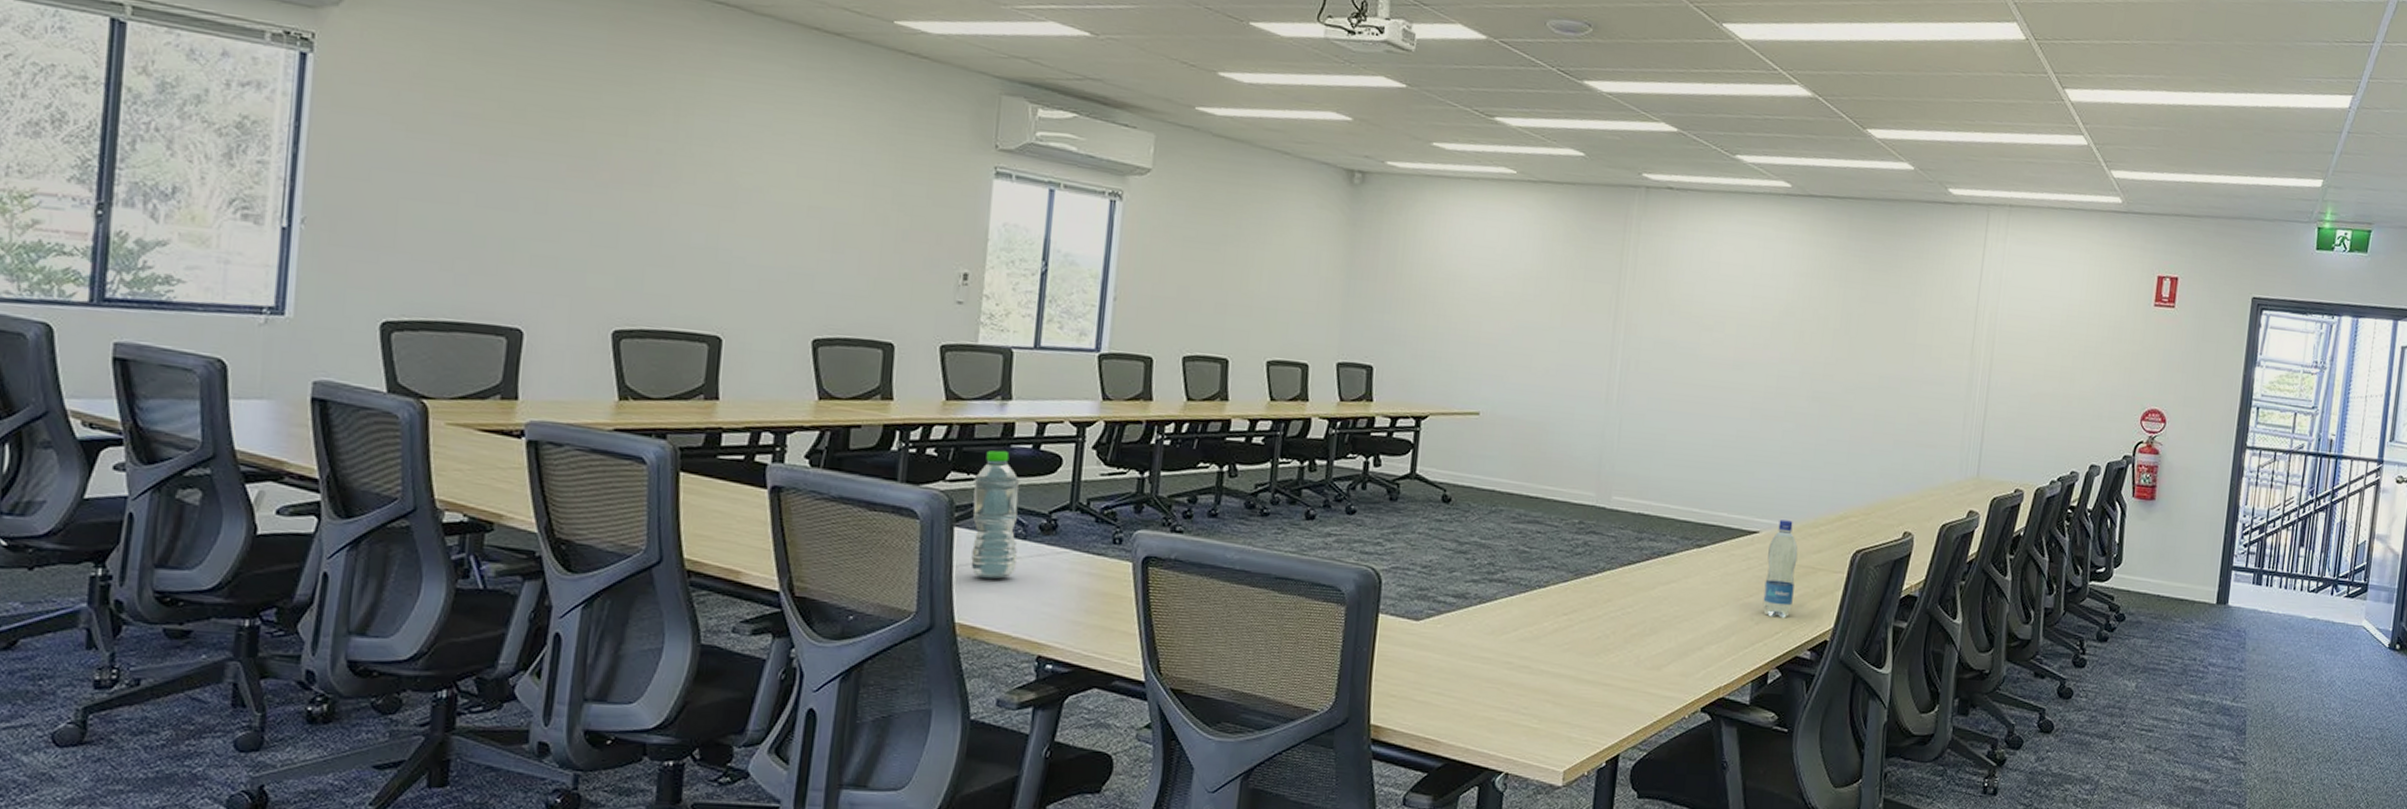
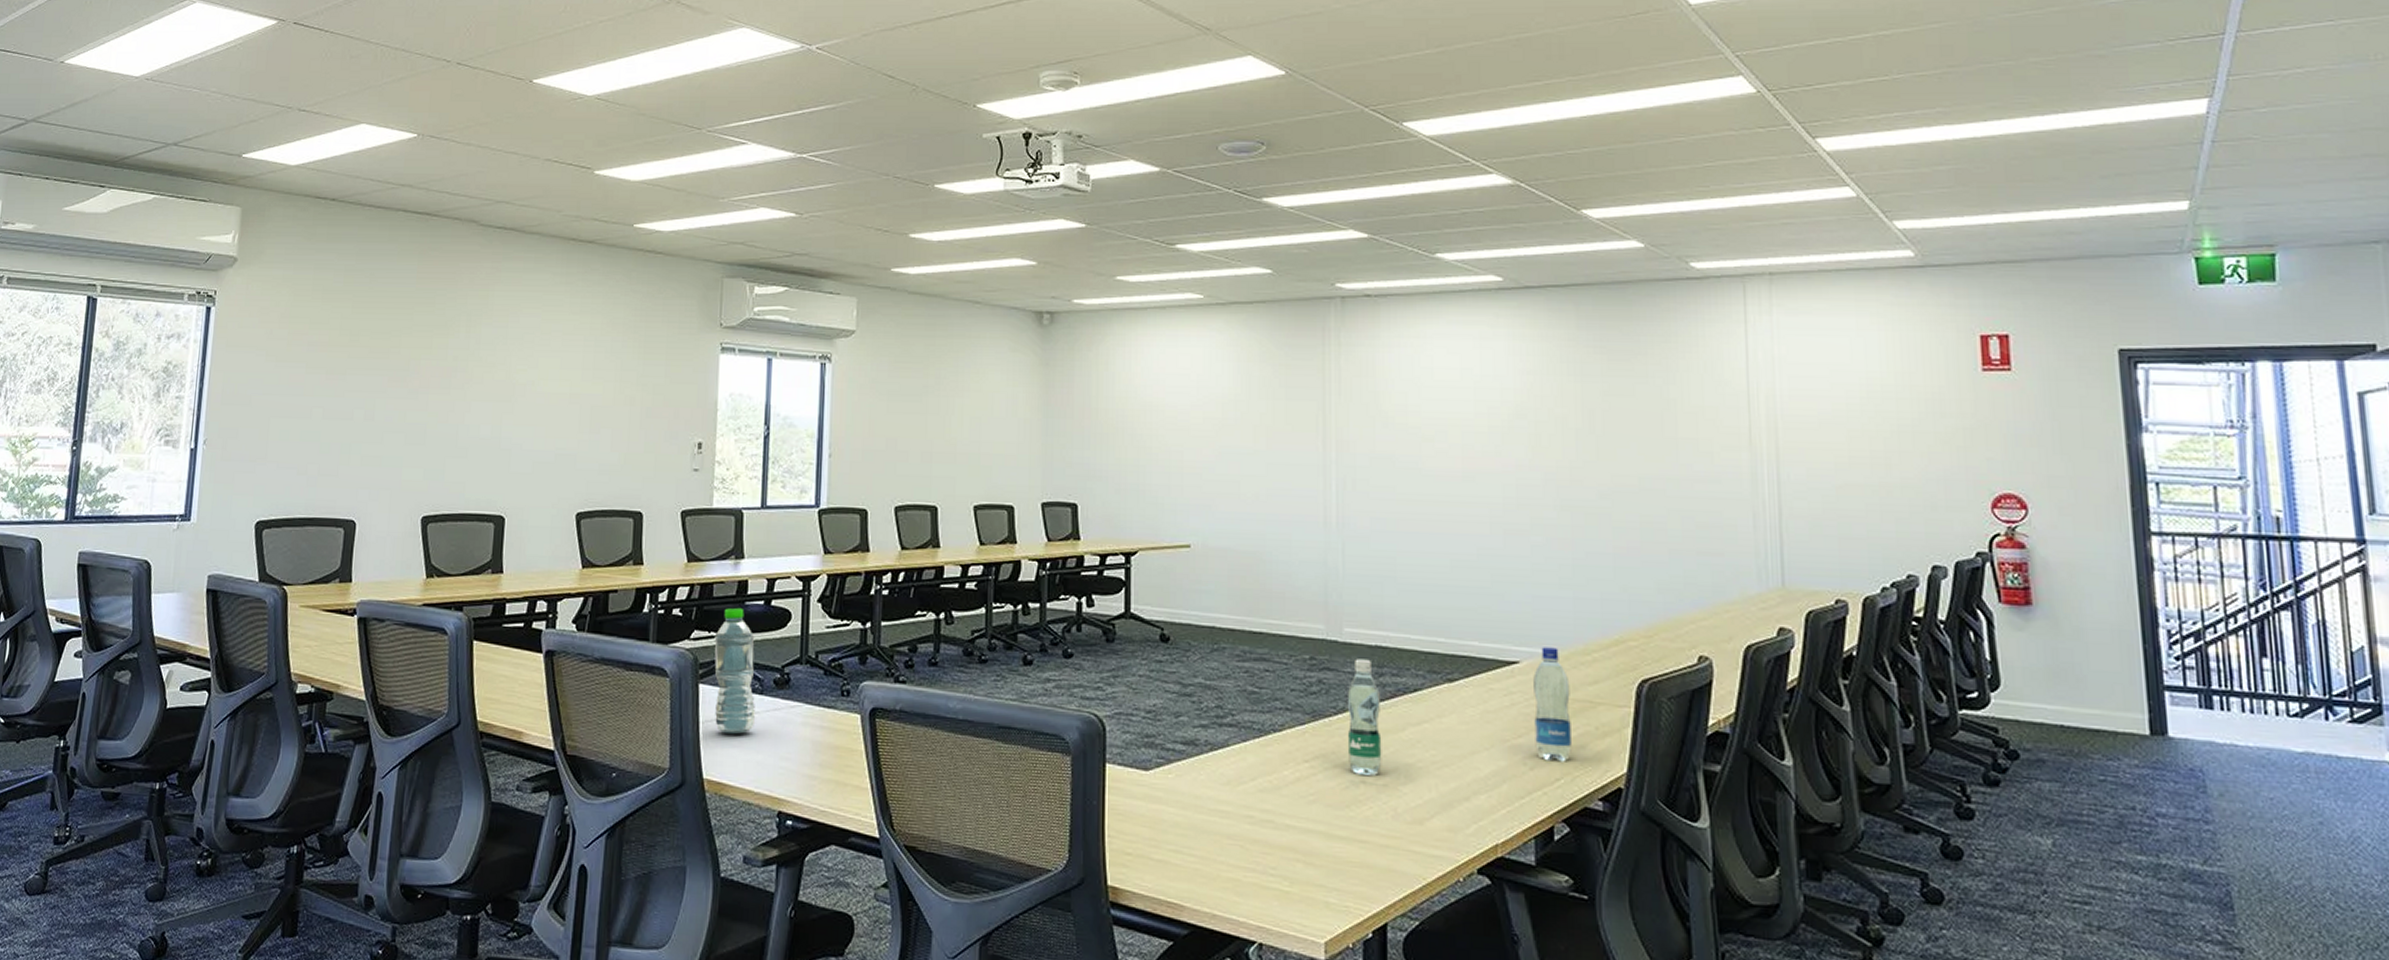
bottle: none [1602,524,1637,628] -> present [1347,659,1382,775]

